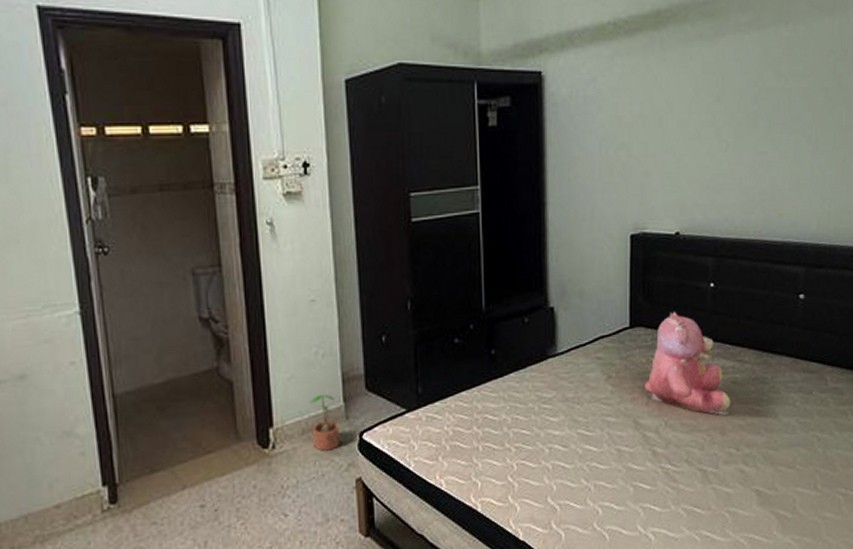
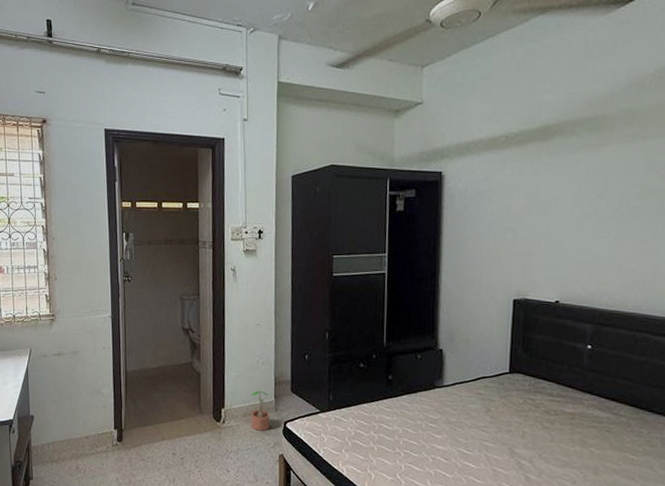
teddy bear: present [644,312,731,416] -> none [520,365,605,459]

